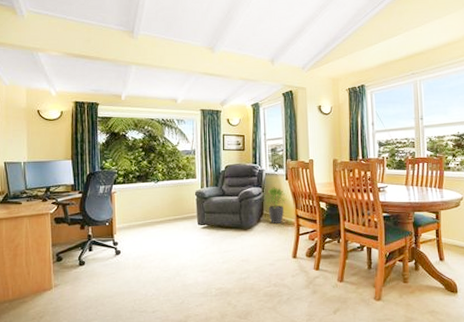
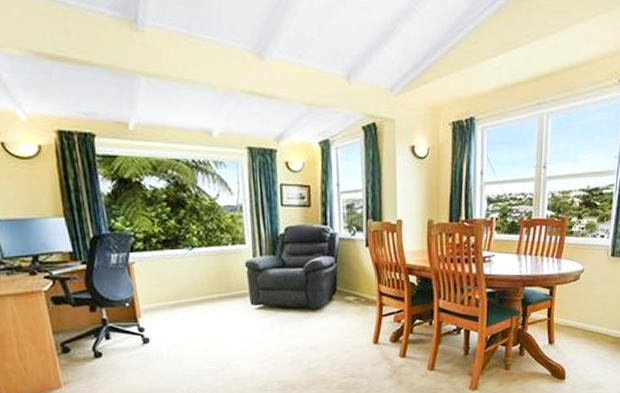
potted plant: present [265,187,287,224] -> none [339,256,368,302]

